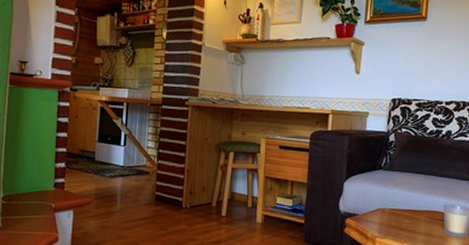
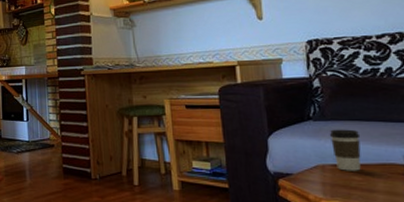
coffee cup: none [393,179,417,216] -> present [329,129,361,171]

